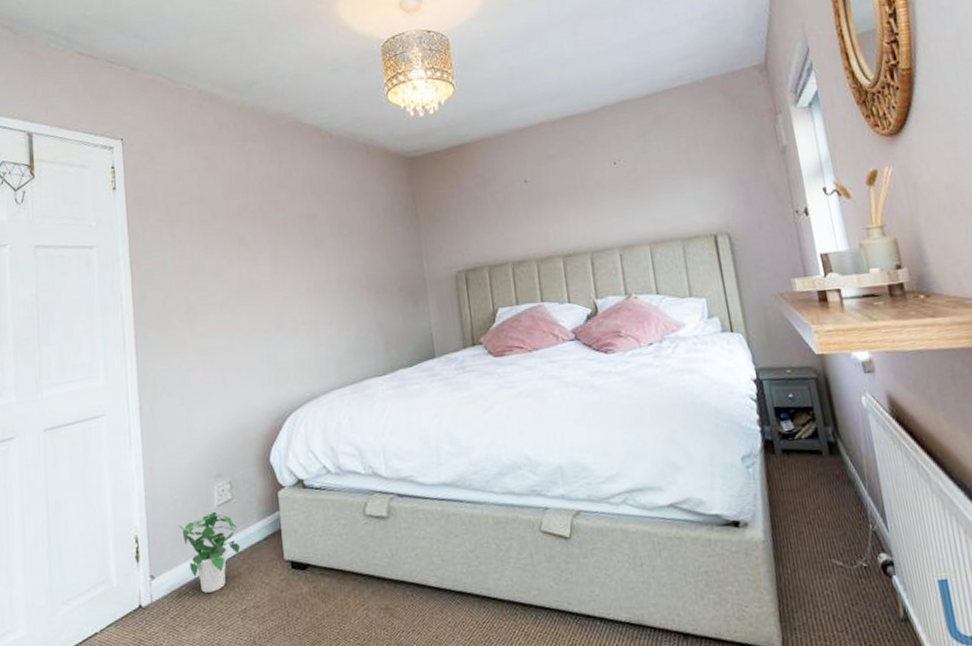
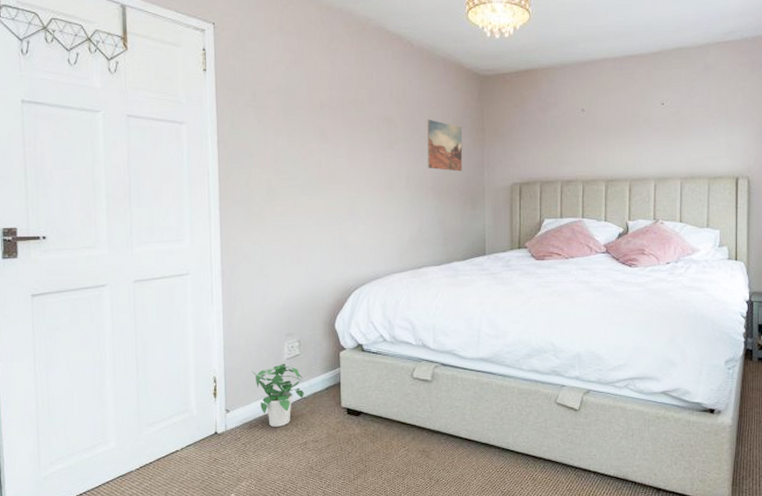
wall art: none [355,211,398,266] -> present [427,119,463,172]

